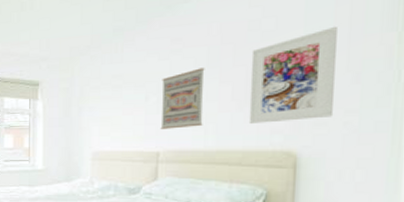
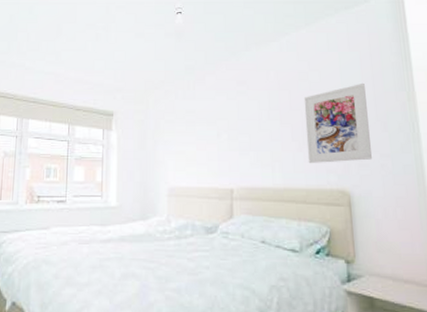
wall art: present [160,67,205,129] -> none [231,109,270,166]

